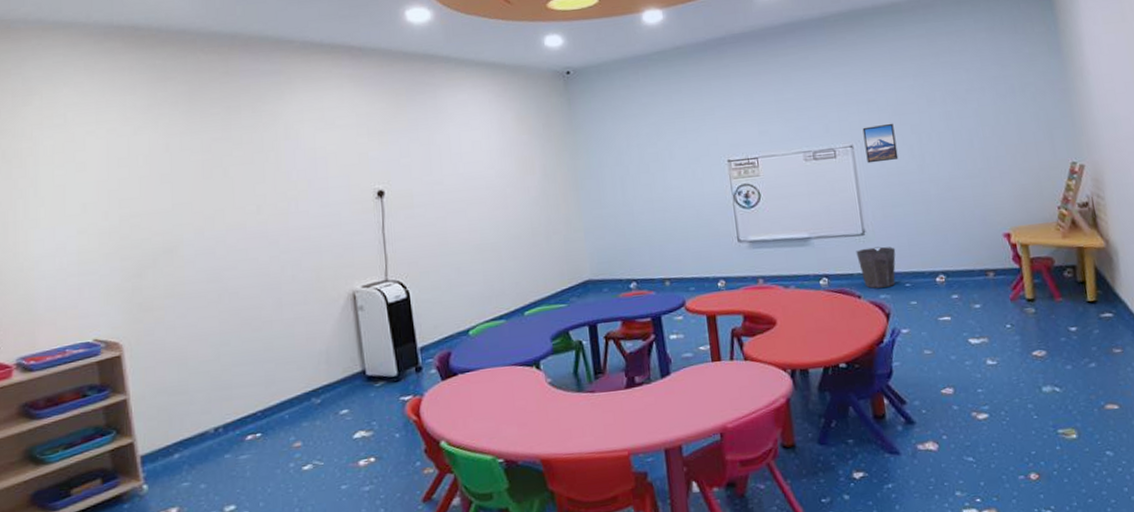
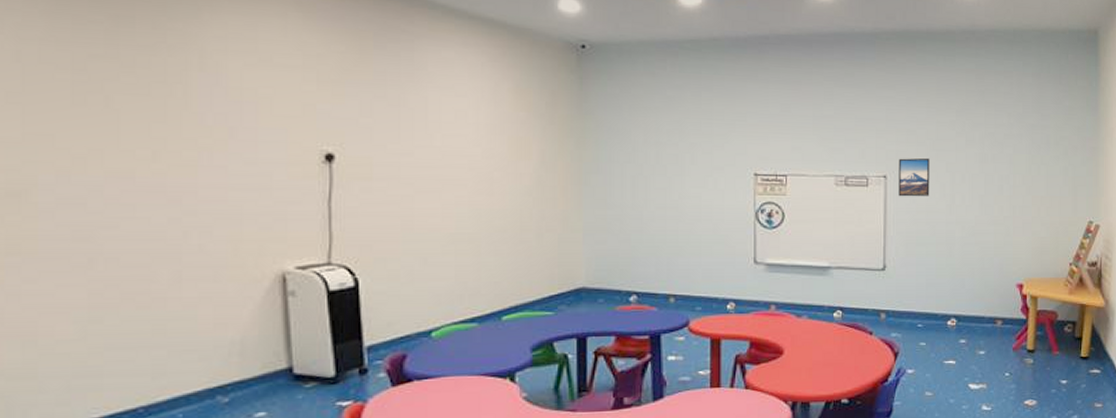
waste bin: present [856,246,896,289] -> none [874,284,913,326]

